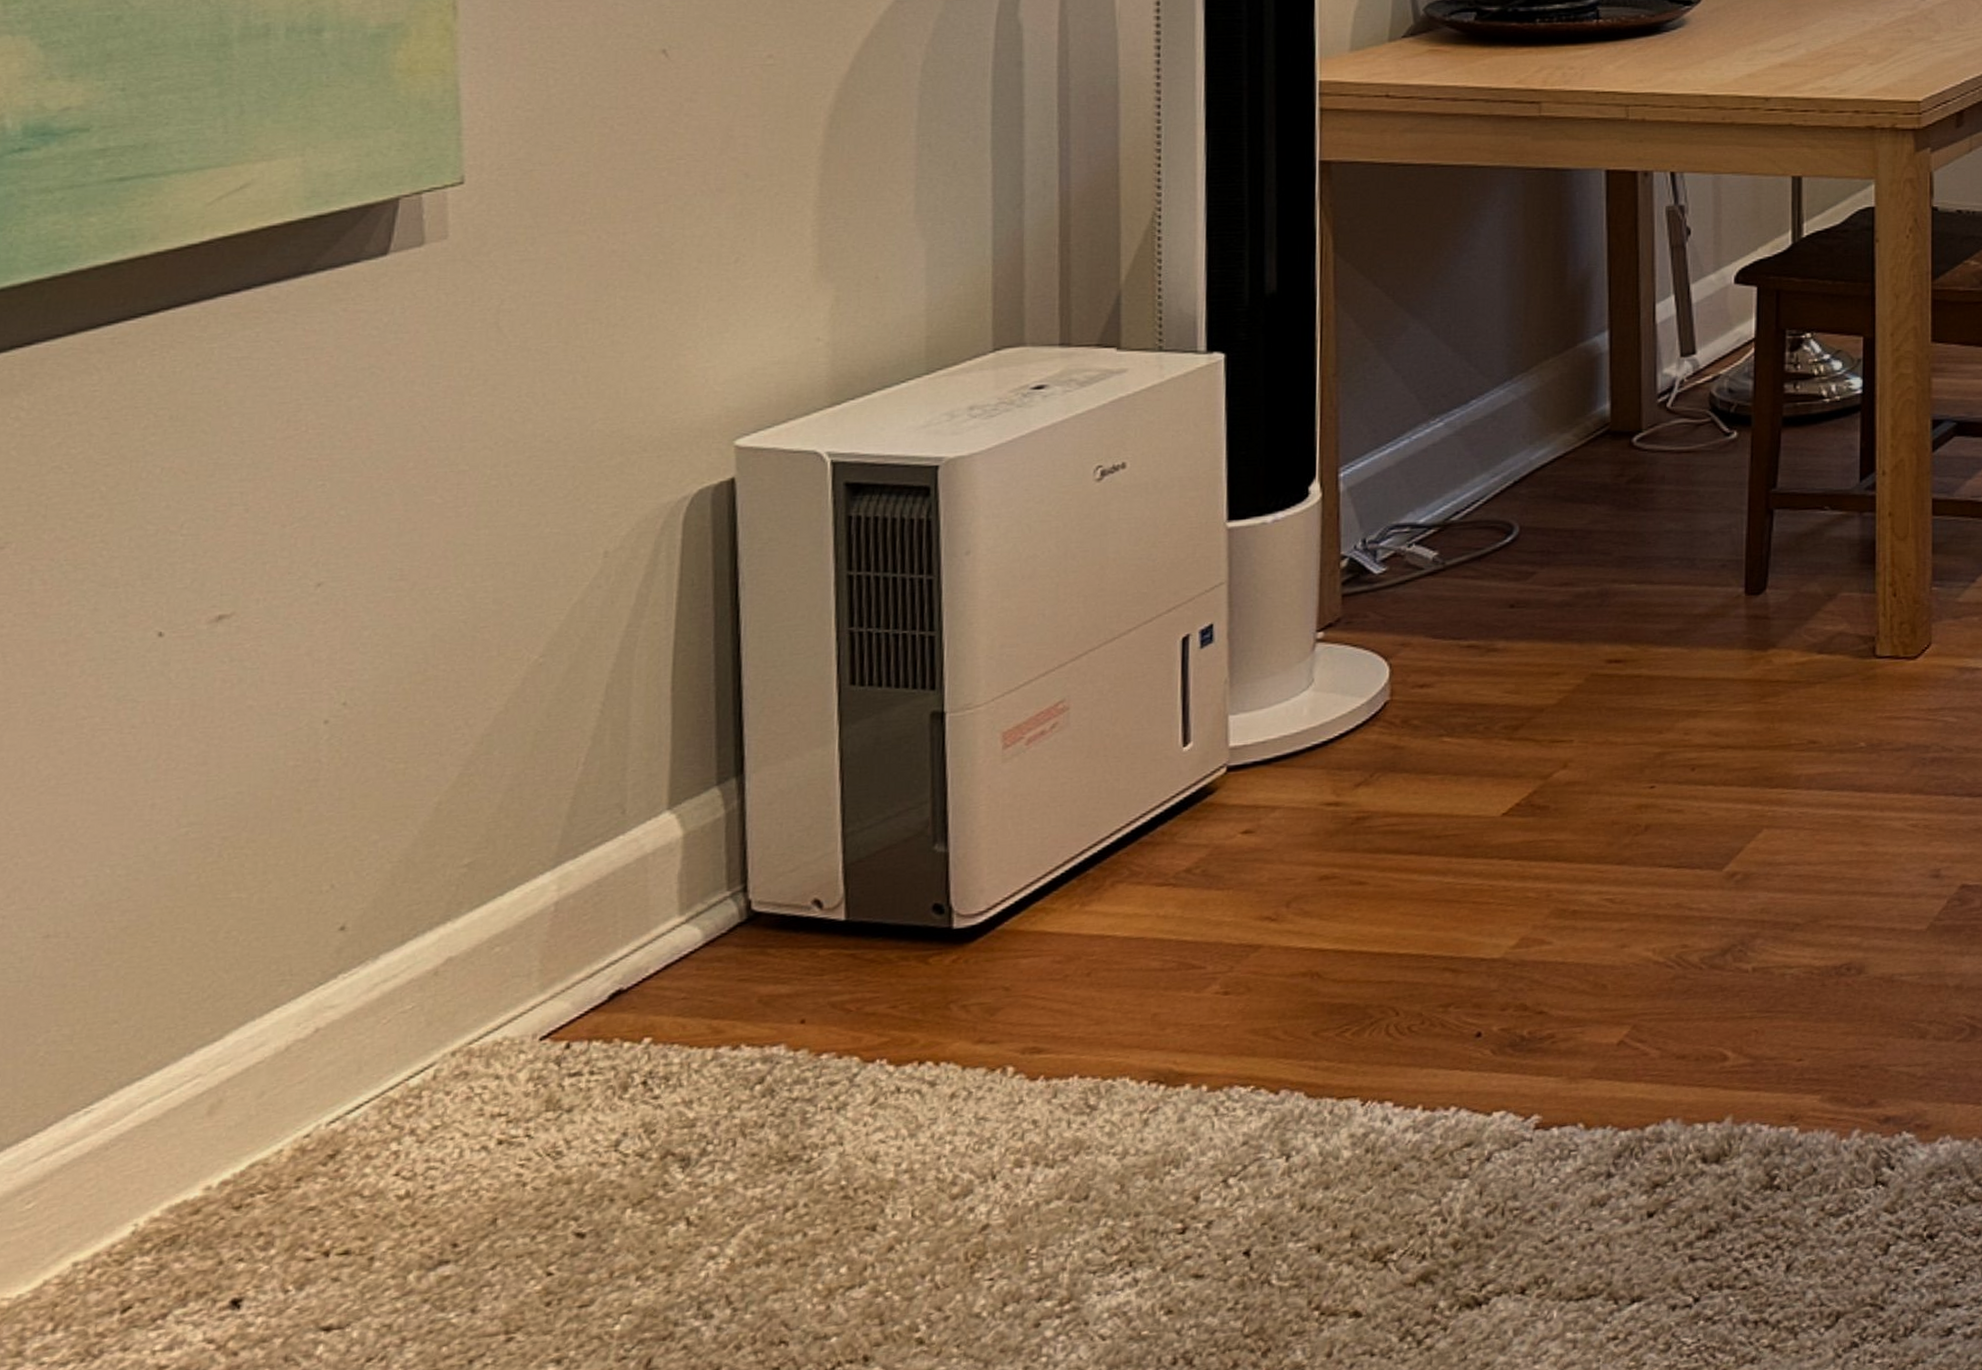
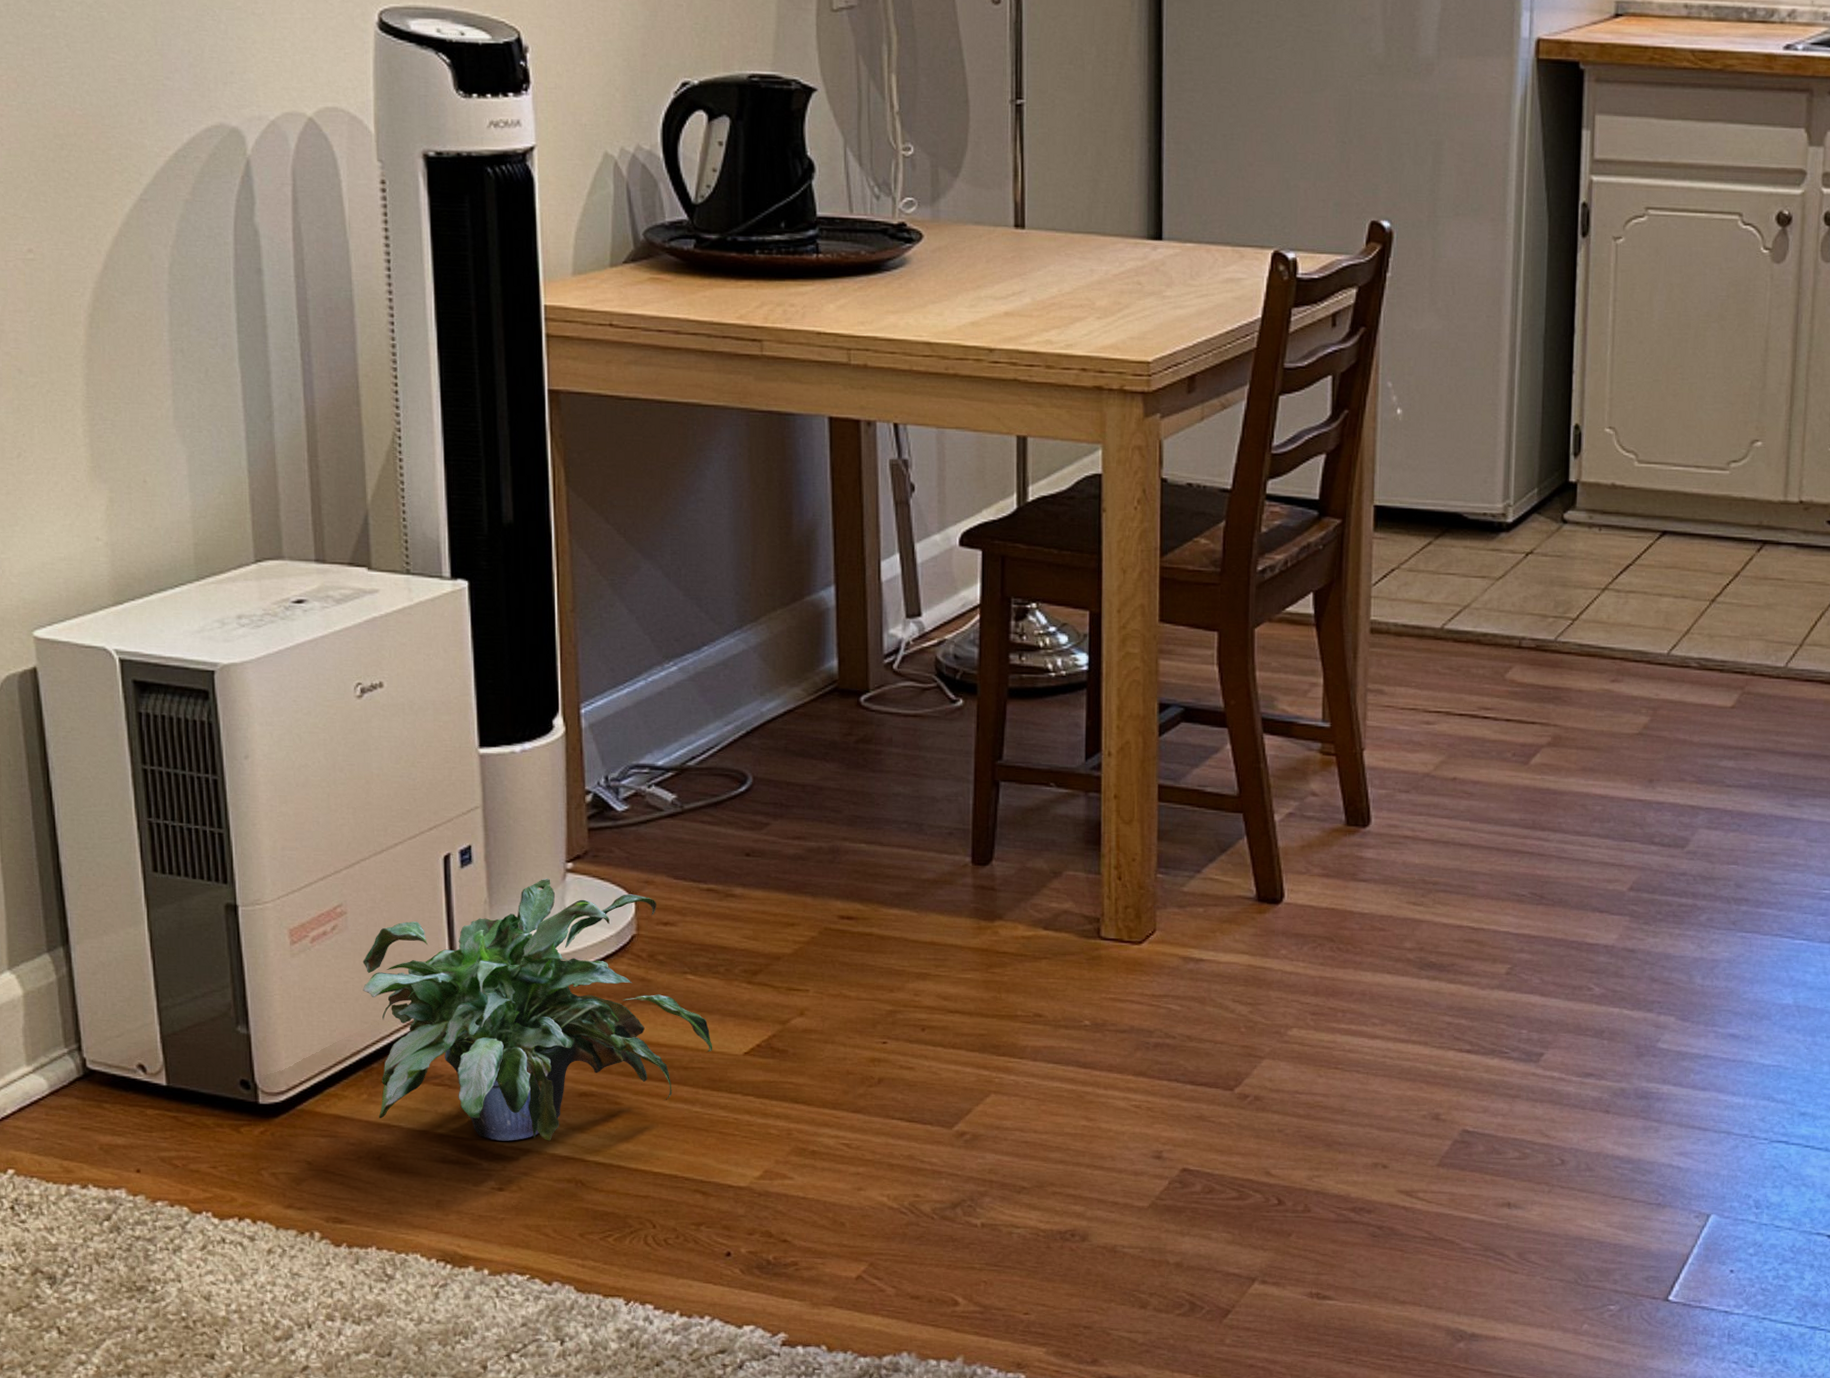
potted plant: none [1081,650,1469,940] -> present [362,878,713,1141]

